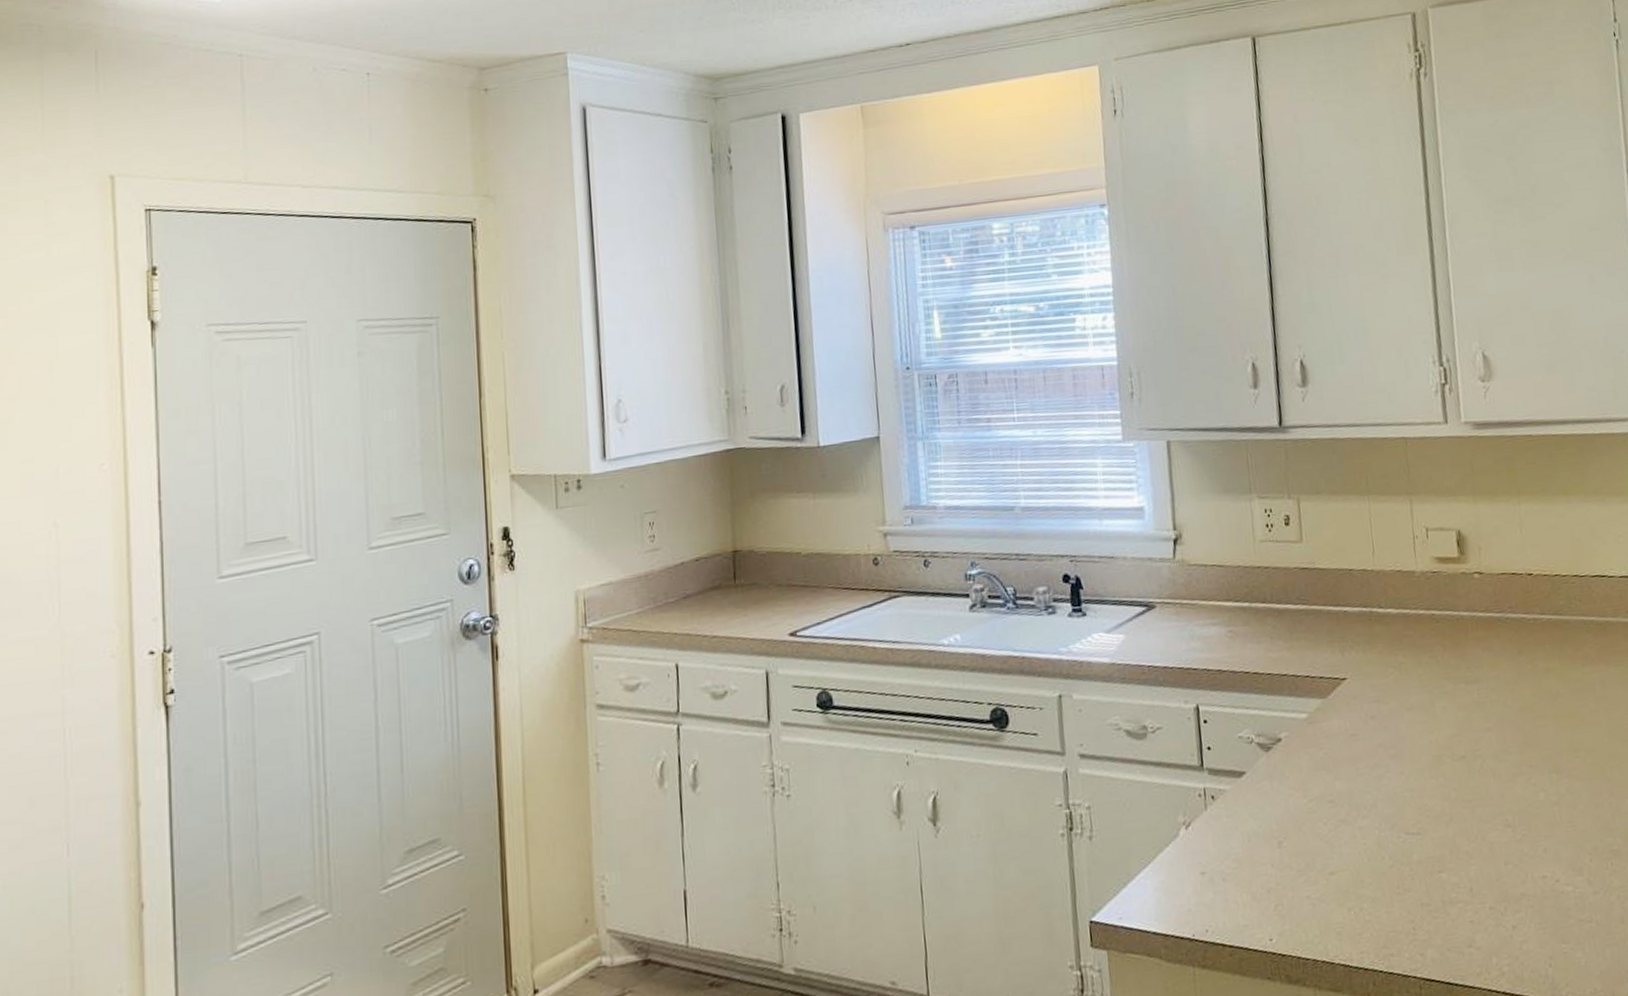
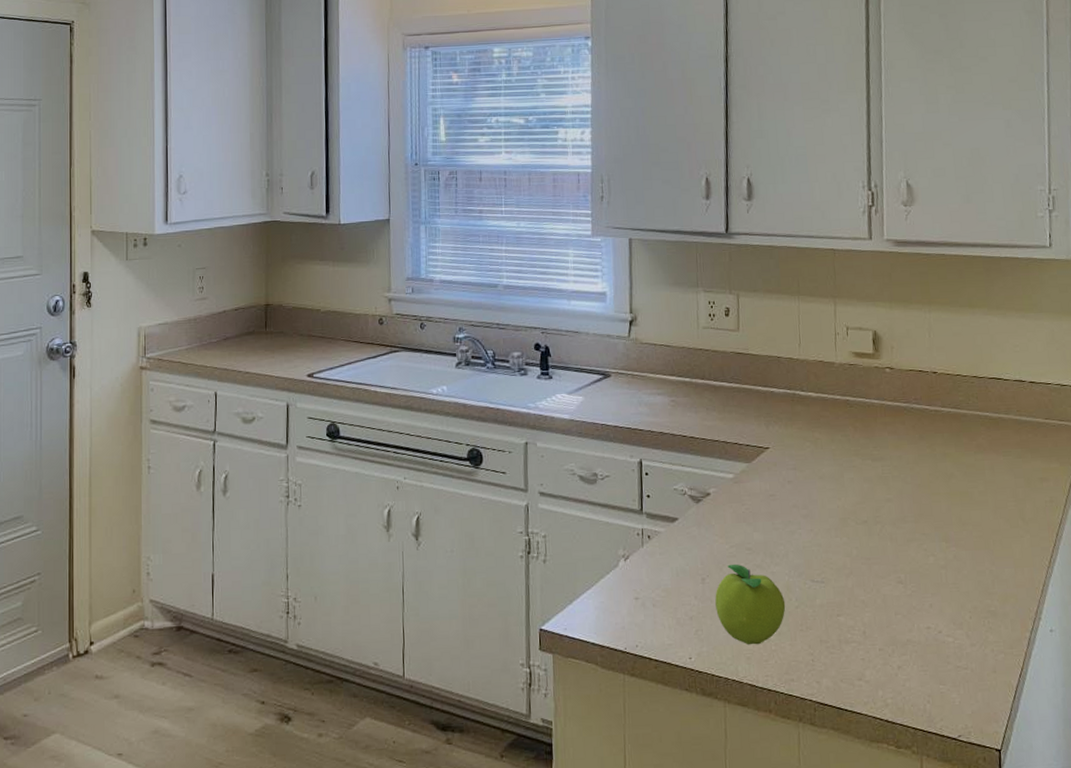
fruit: none [1295,820,1378,917] -> present [715,564,786,645]

